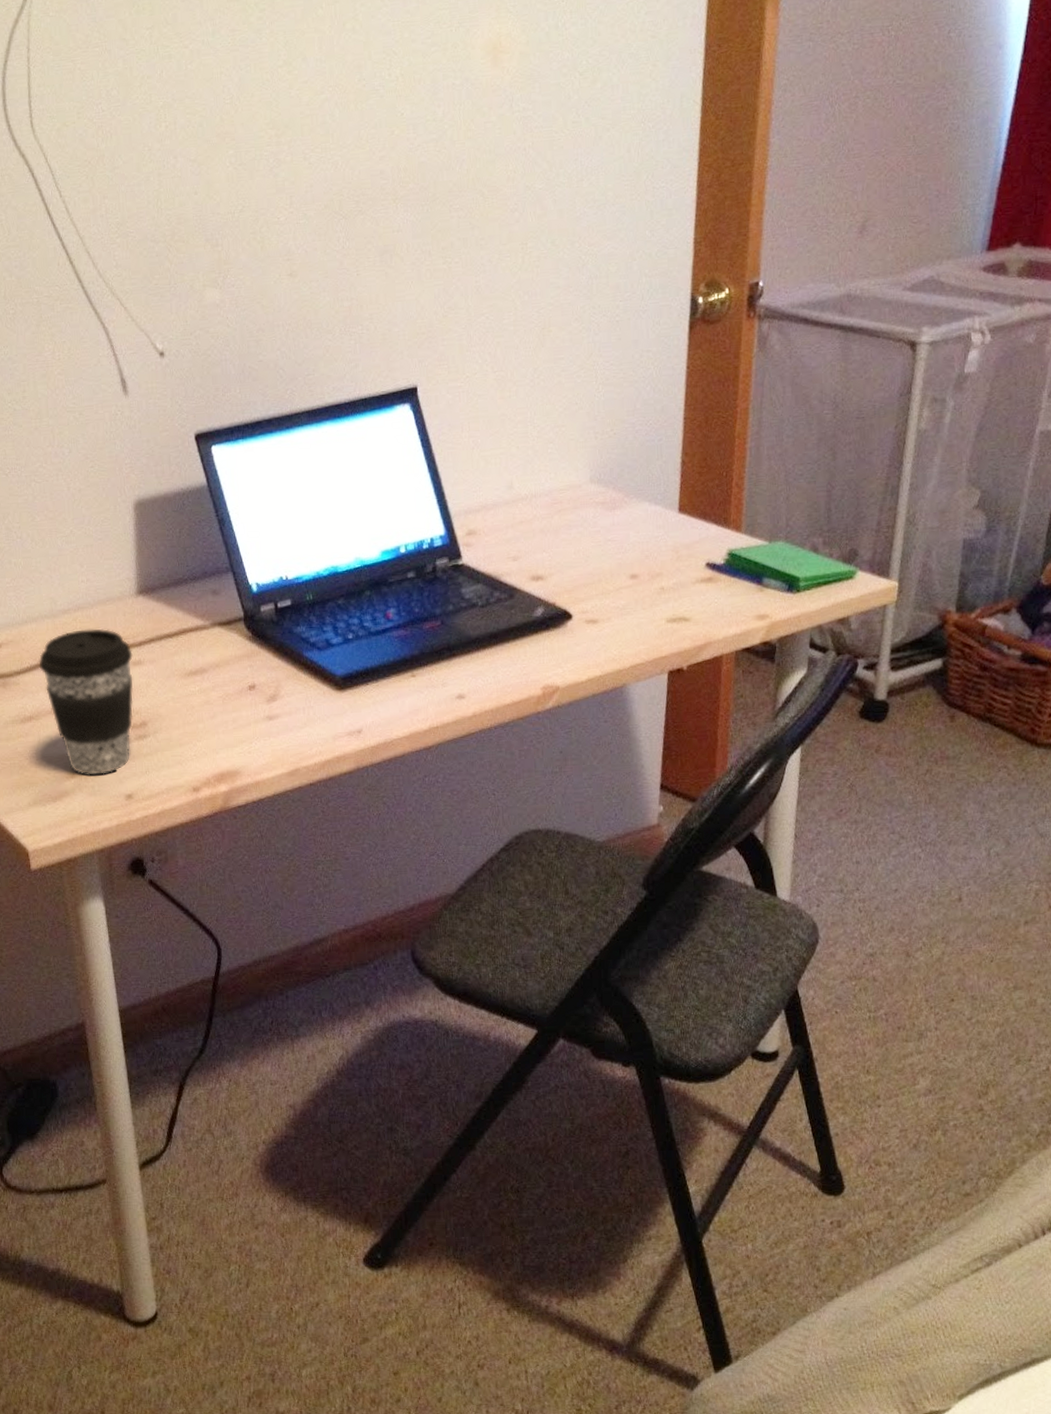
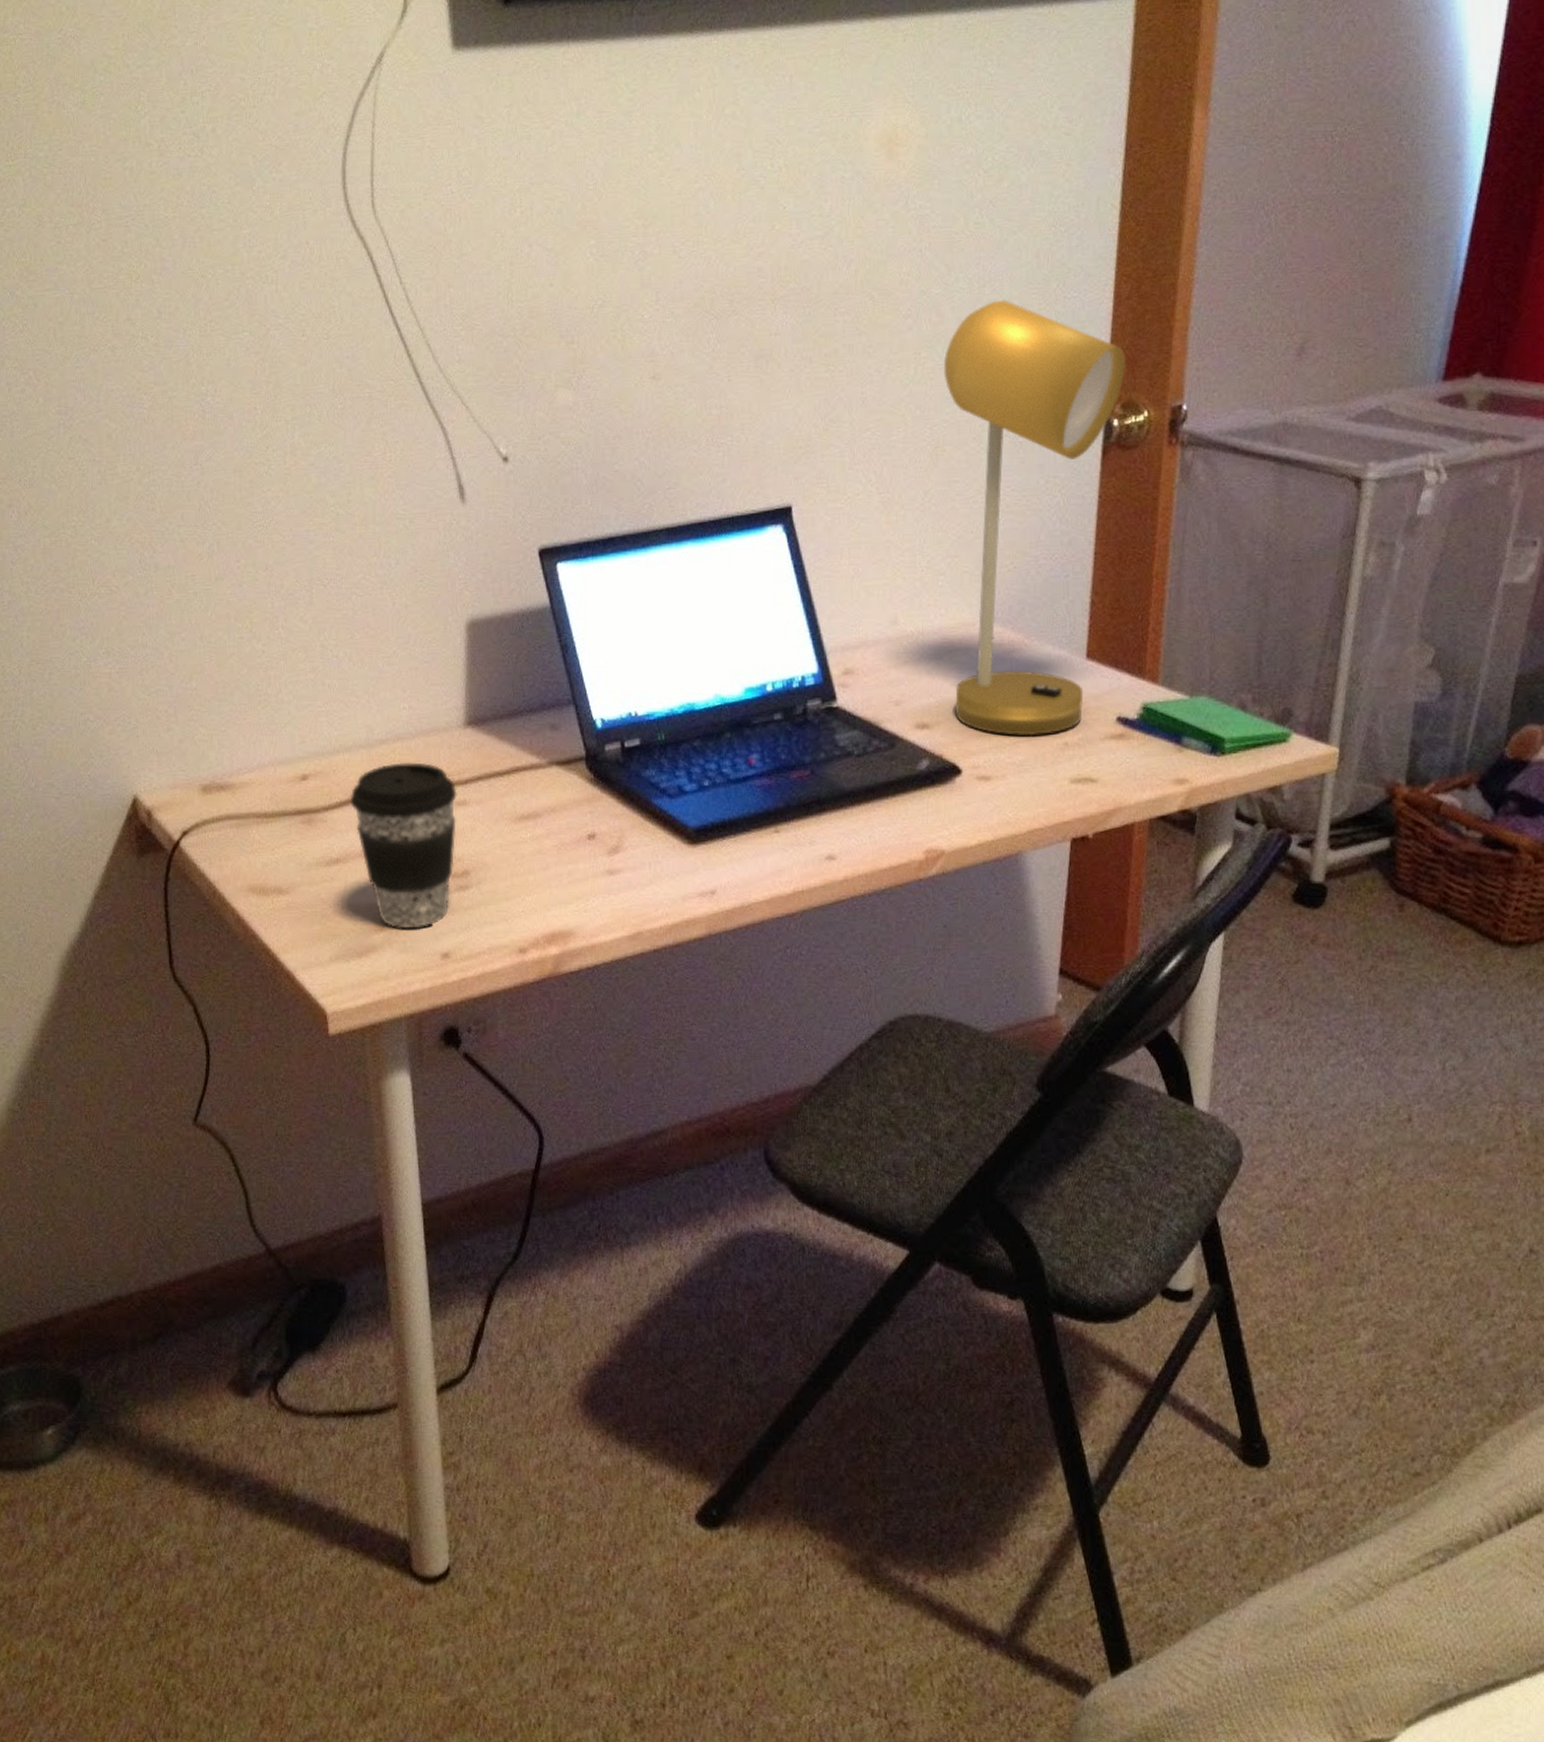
desk lamp: none [547,191,708,583] -> present [943,299,1125,736]

